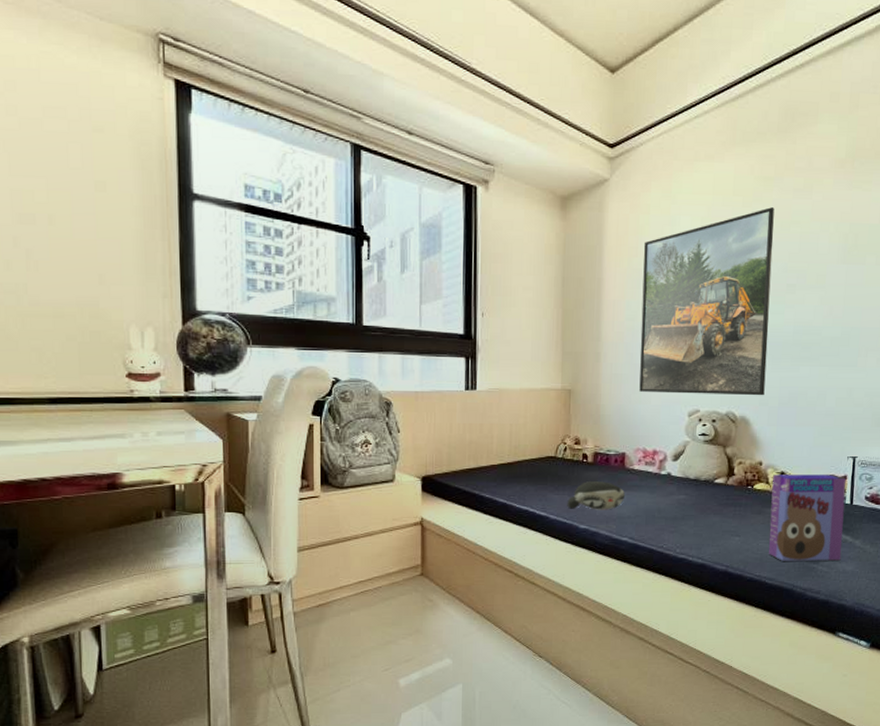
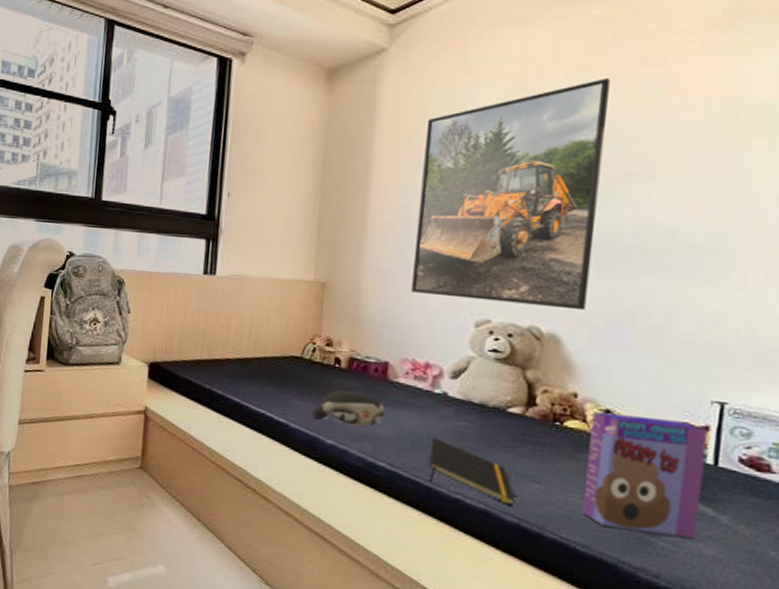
notepad: none [660,511,723,557] -> present [429,437,515,506]

